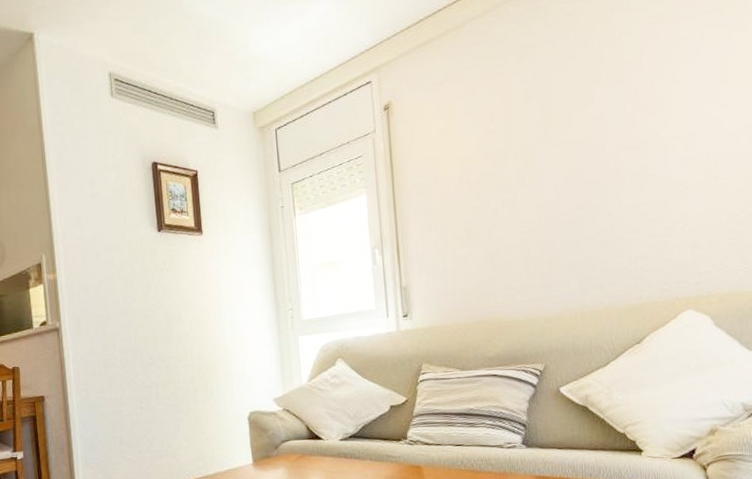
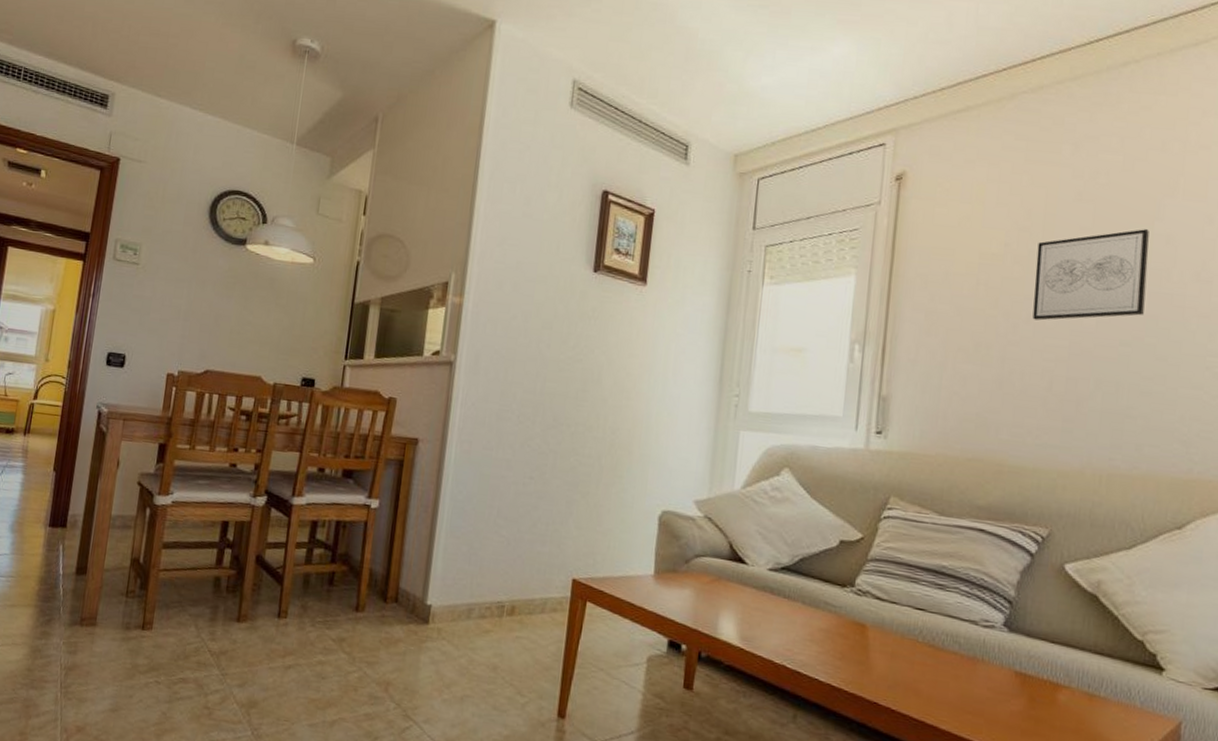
wall art: none [502,114,590,203] -> present [1032,229,1149,321]

